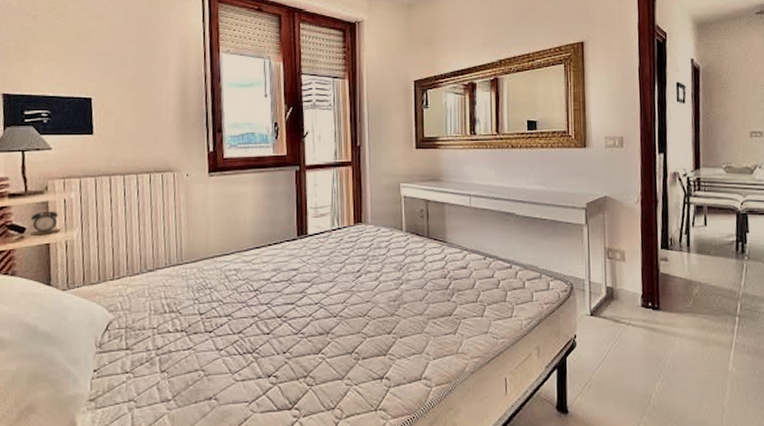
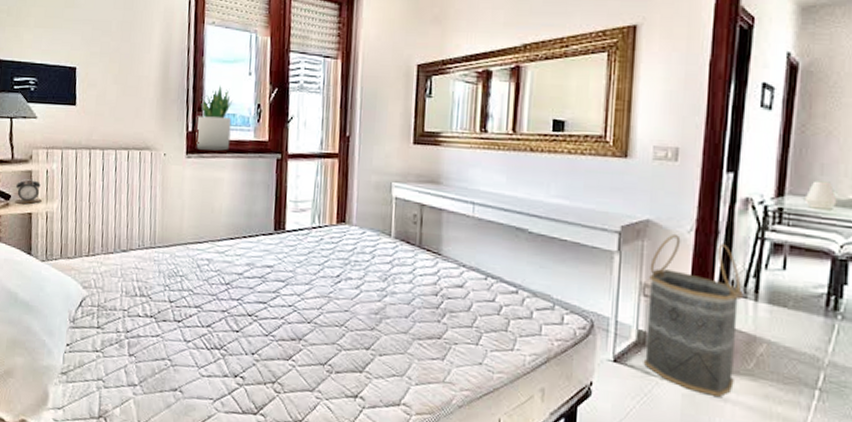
planter: none [217,107,251,169] -> present [195,85,233,151]
basket: none [611,206,680,332] -> present [643,235,744,397]
vase: none [713,155,736,176] -> present [804,181,837,210]

